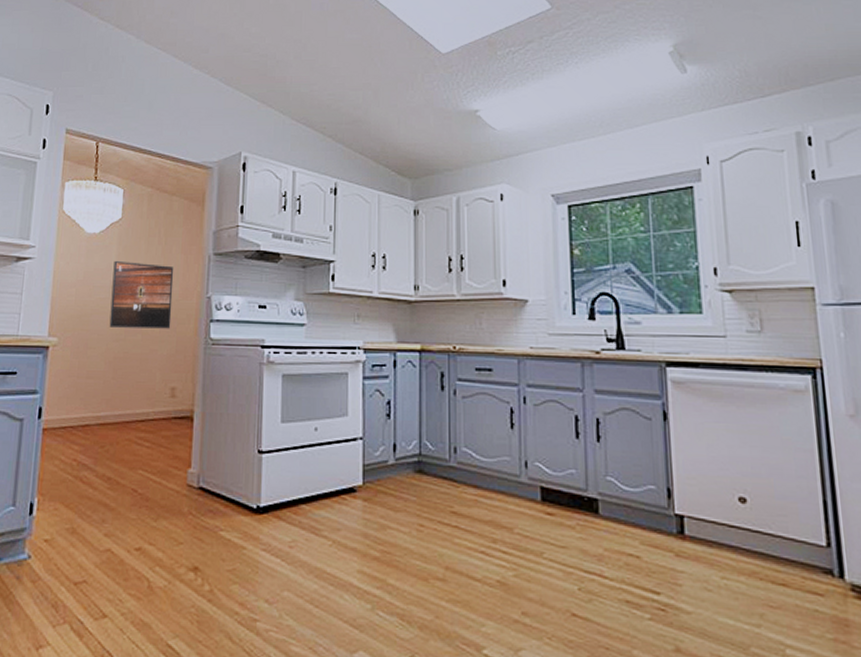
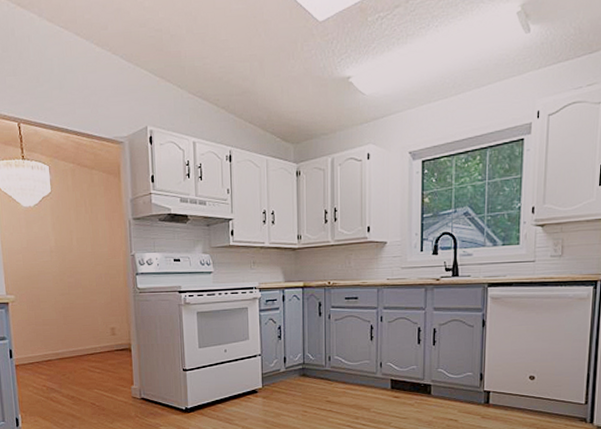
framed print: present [109,261,174,329] -> none [50,229,105,284]

